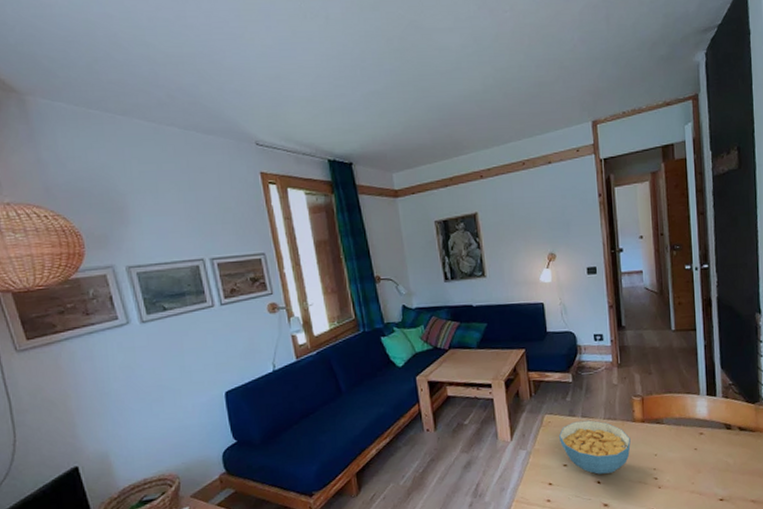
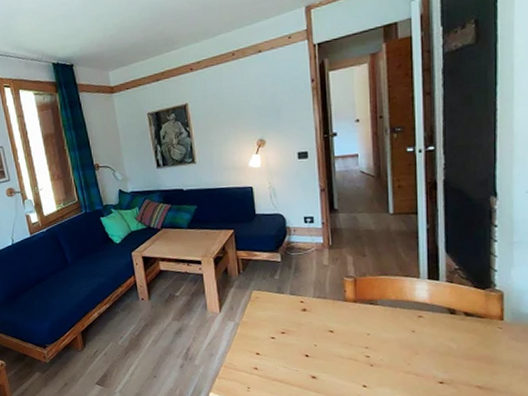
cereal bowl: present [559,420,631,475] -> none [267,297,341,348]

